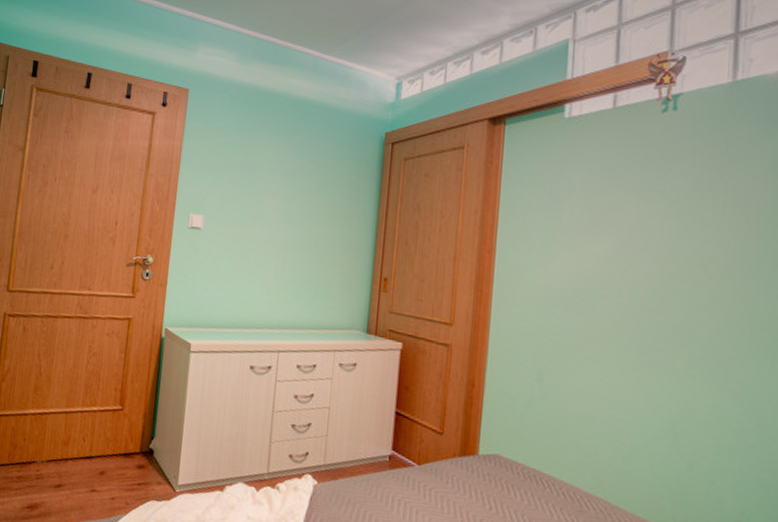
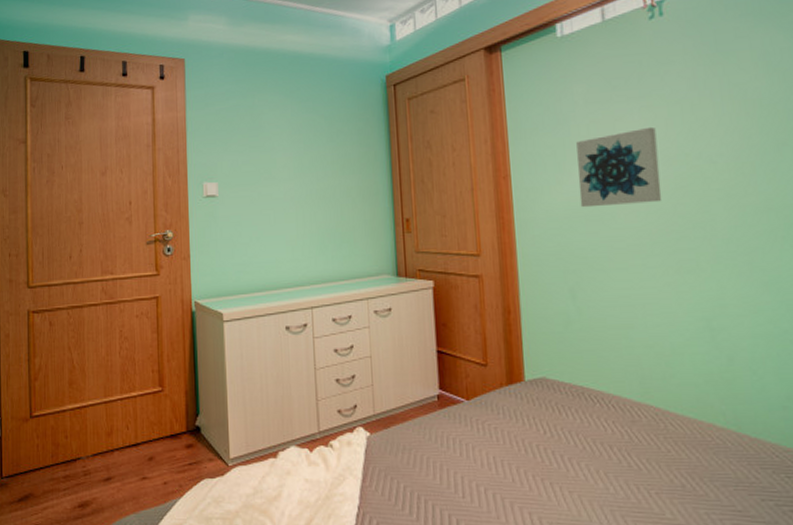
wall art: none [561,221,651,299] -> present [576,126,662,208]

